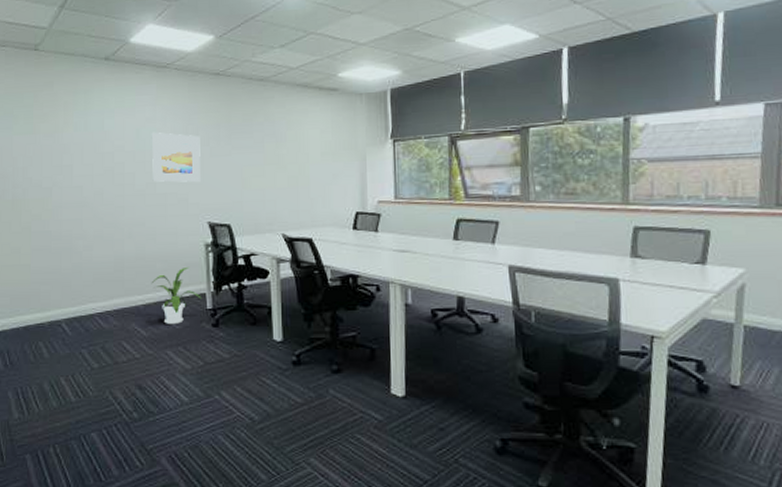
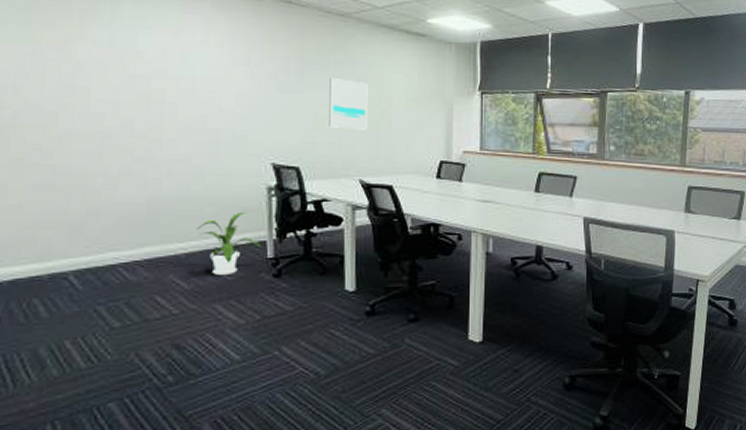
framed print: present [151,132,201,183] -> none [202,57,266,118]
wall art: none [253,139,287,187] -> present [329,78,368,130]

